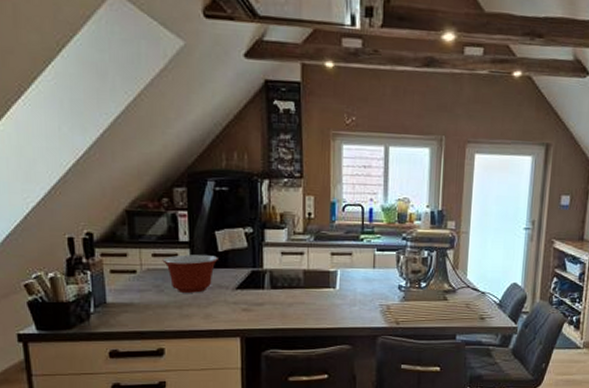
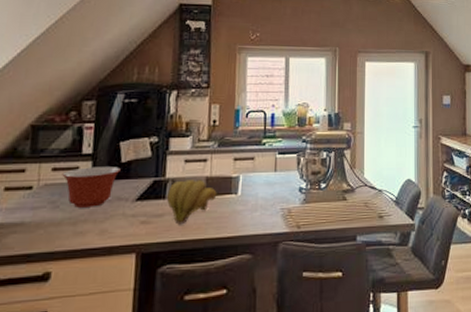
banana bunch: none [266,272,315,314] -> present [167,179,217,225]

